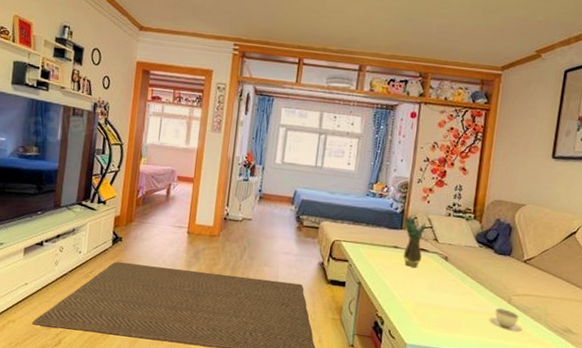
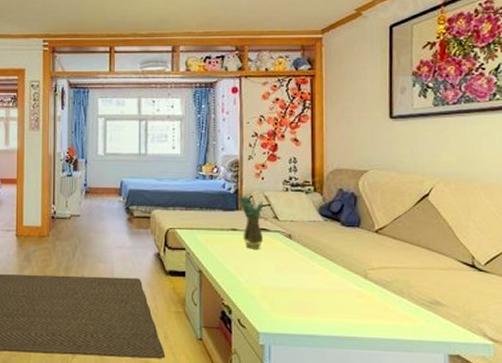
teacup: present [489,308,523,333] -> none [346,285,385,310]

